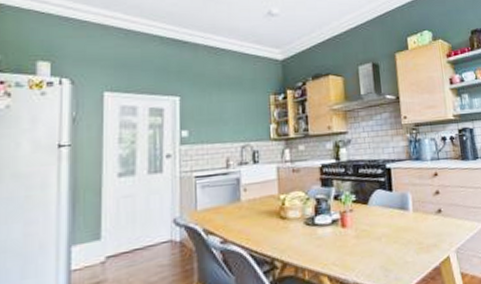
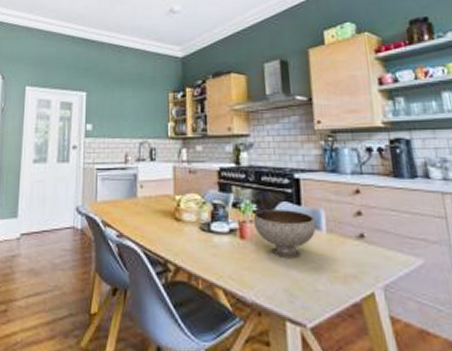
bowl: none [352,196,405,239] -> present [253,210,316,259]

